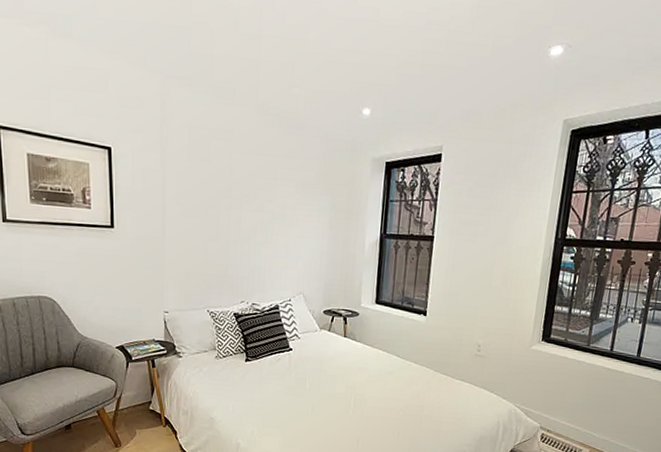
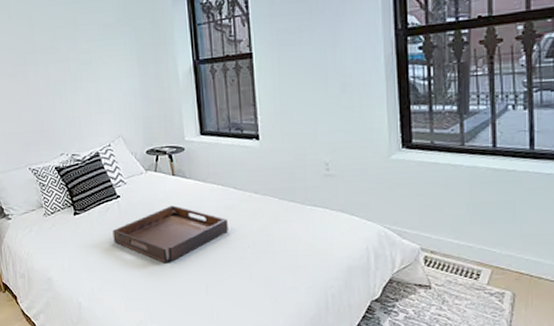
serving tray: none [279,364,387,416] -> present [112,205,228,264]

